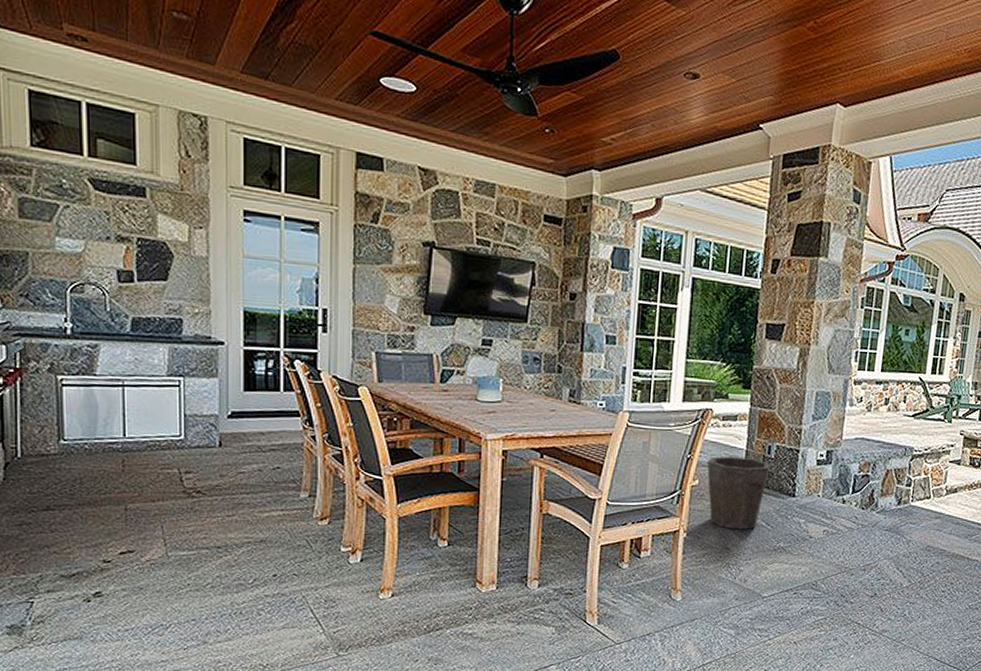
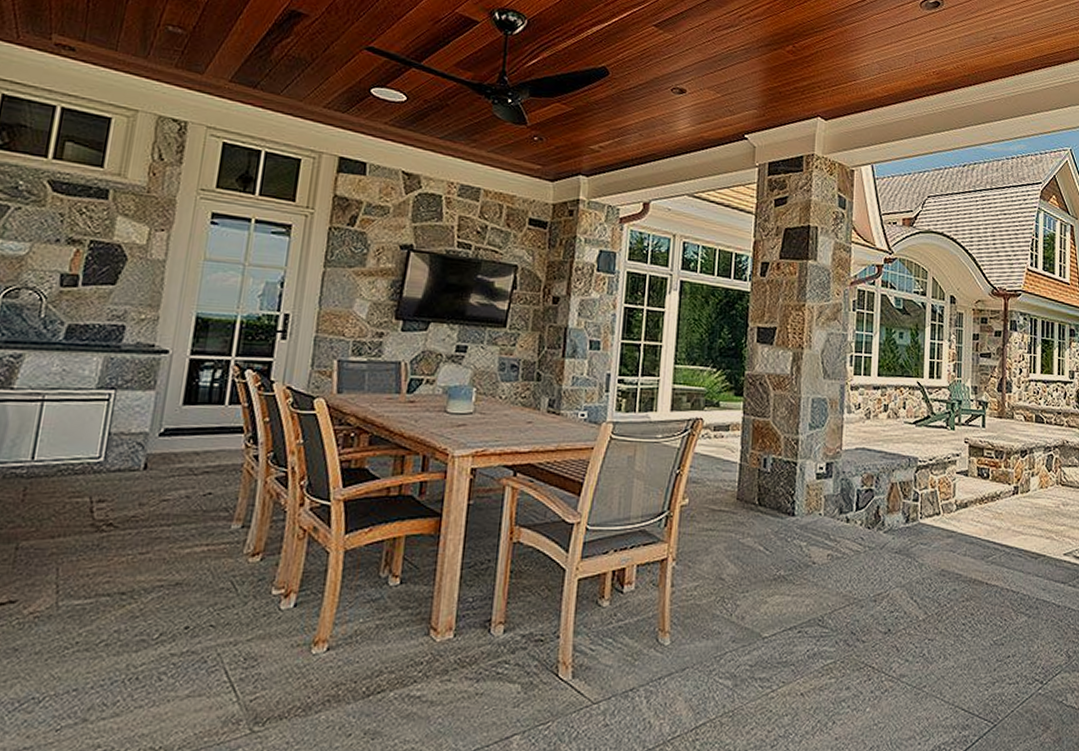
waste bin: present [707,456,770,530] -> none [697,470,766,556]

